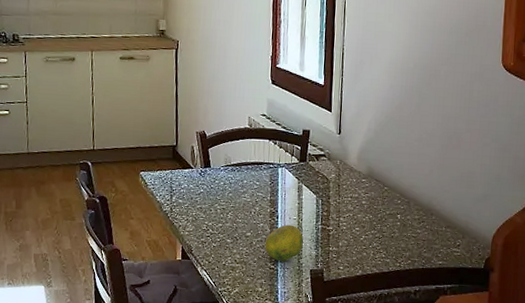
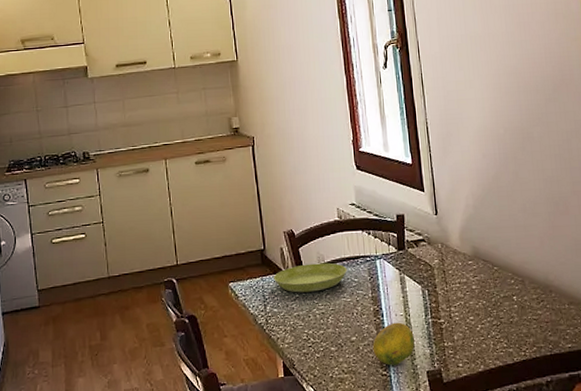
saucer: none [182,163,251,189] -> present [273,262,347,293]

